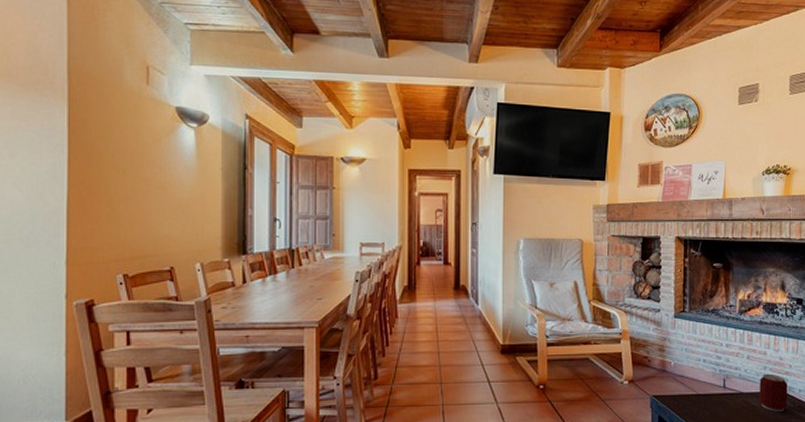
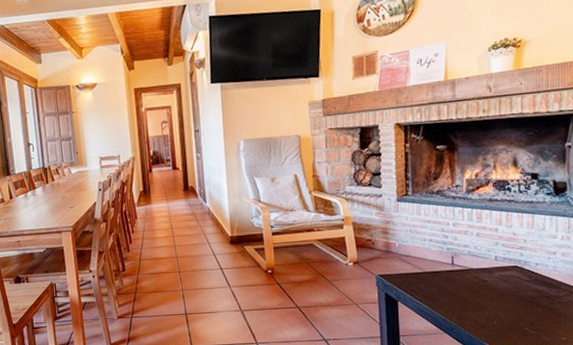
can: present [759,374,788,411] -> none [491,249,523,285]

